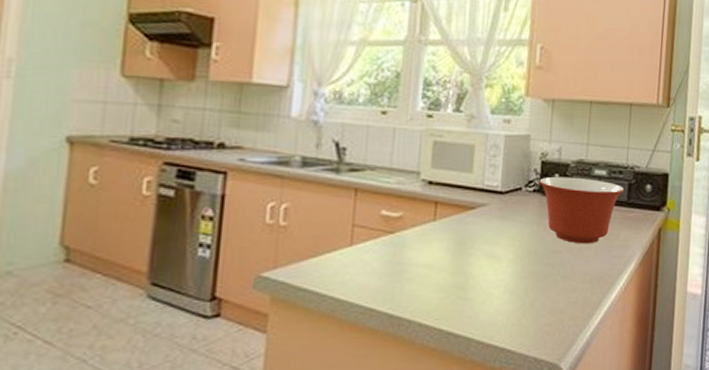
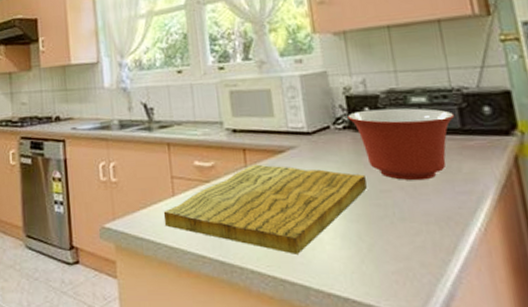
cutting board: none [334,218,542,308] -> present [163,164,367,254]

